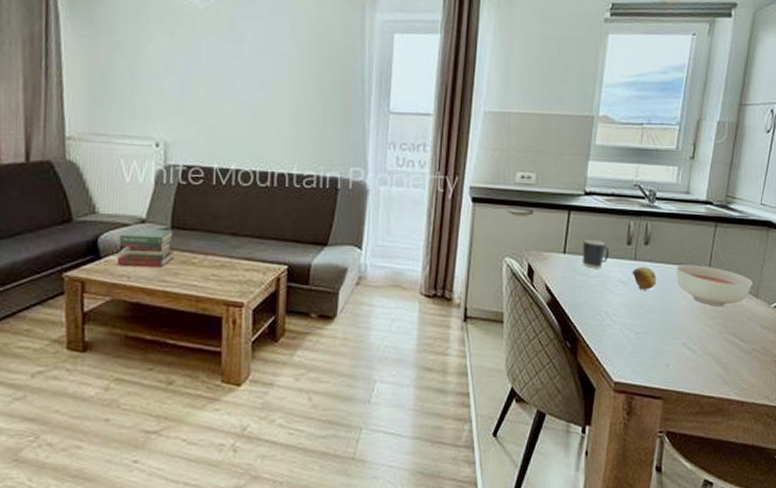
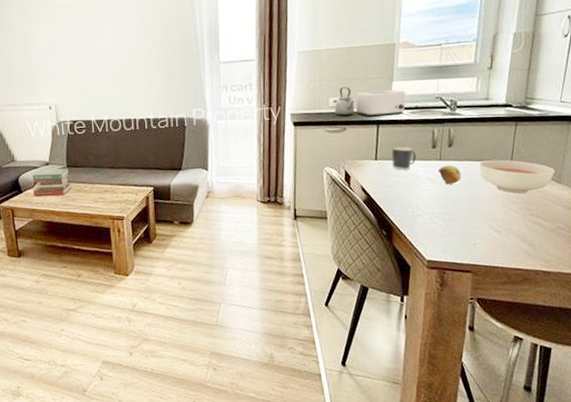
kettle: none [521,161,545,197] -> present [334,87,355,117]
toaster: none [546,168,602,201] -> present [356,89,406,117]

